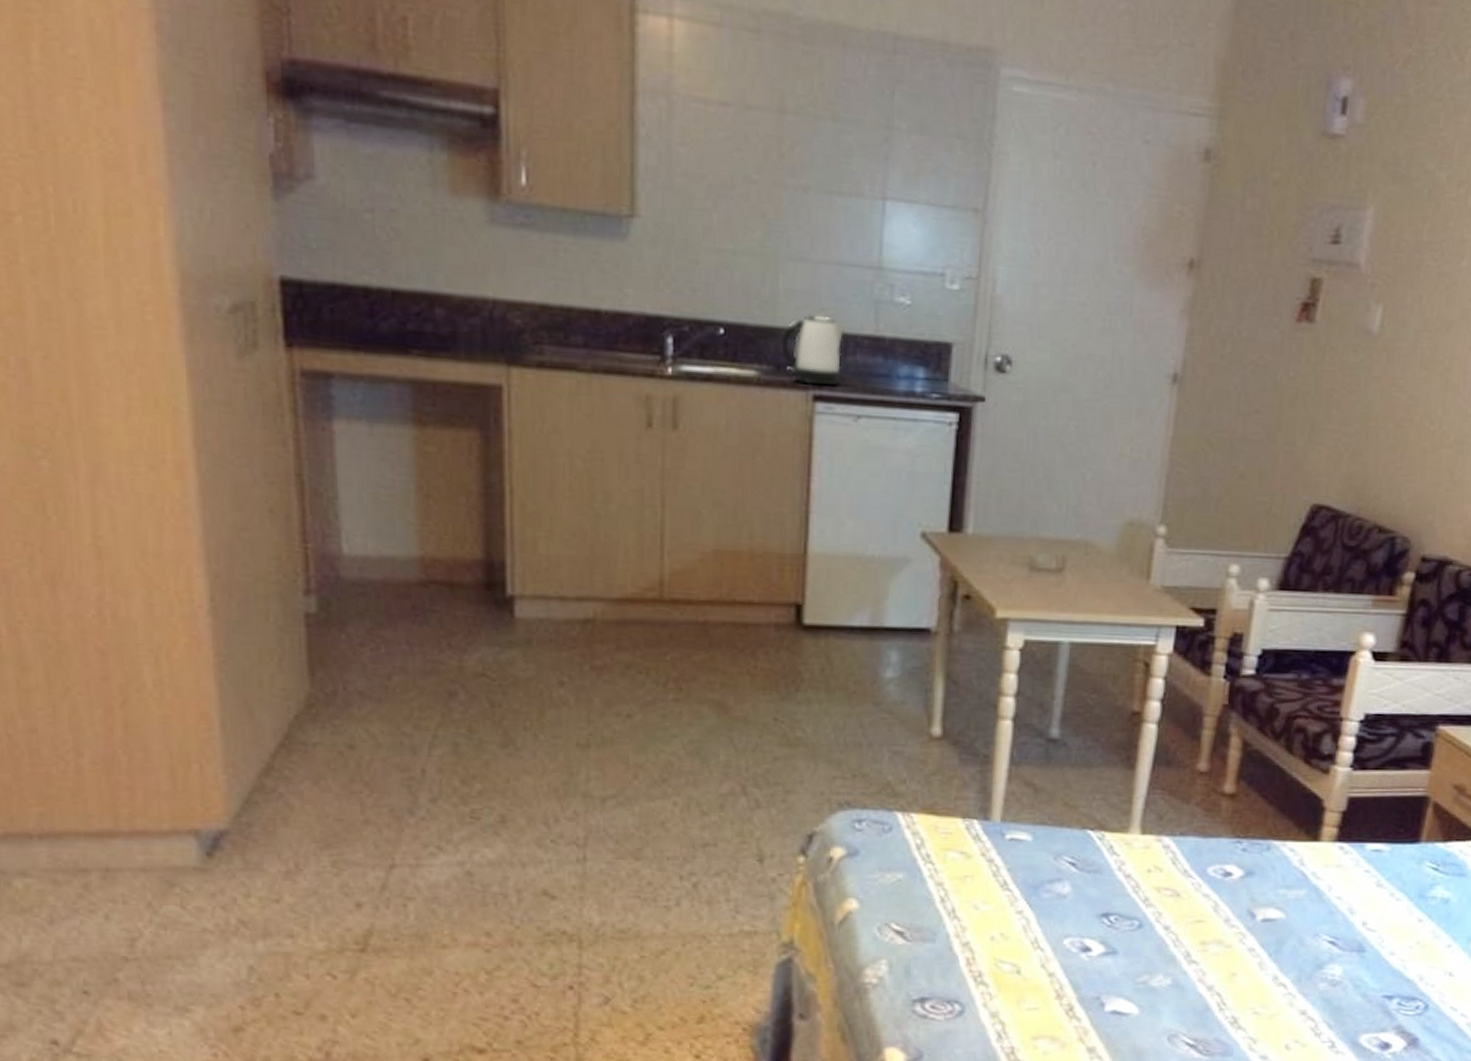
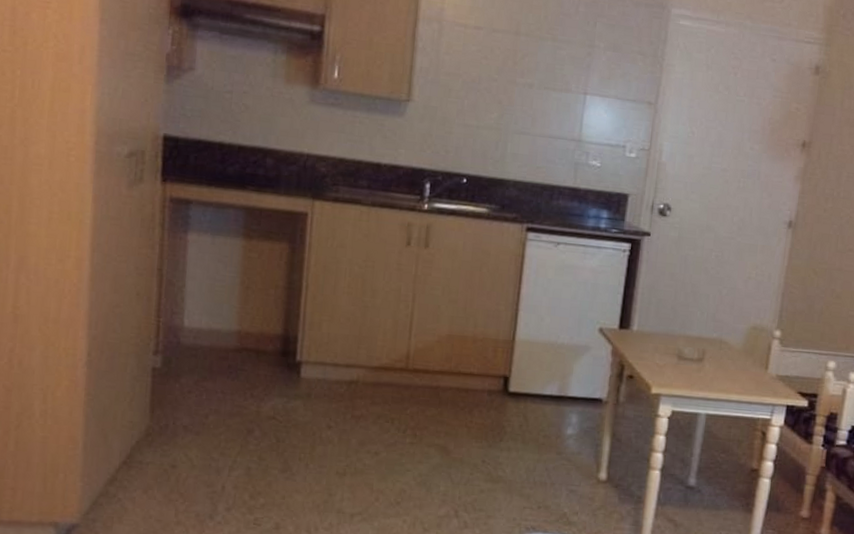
kettle: present [781,314,844,385] -> none [506,171,552,221]

